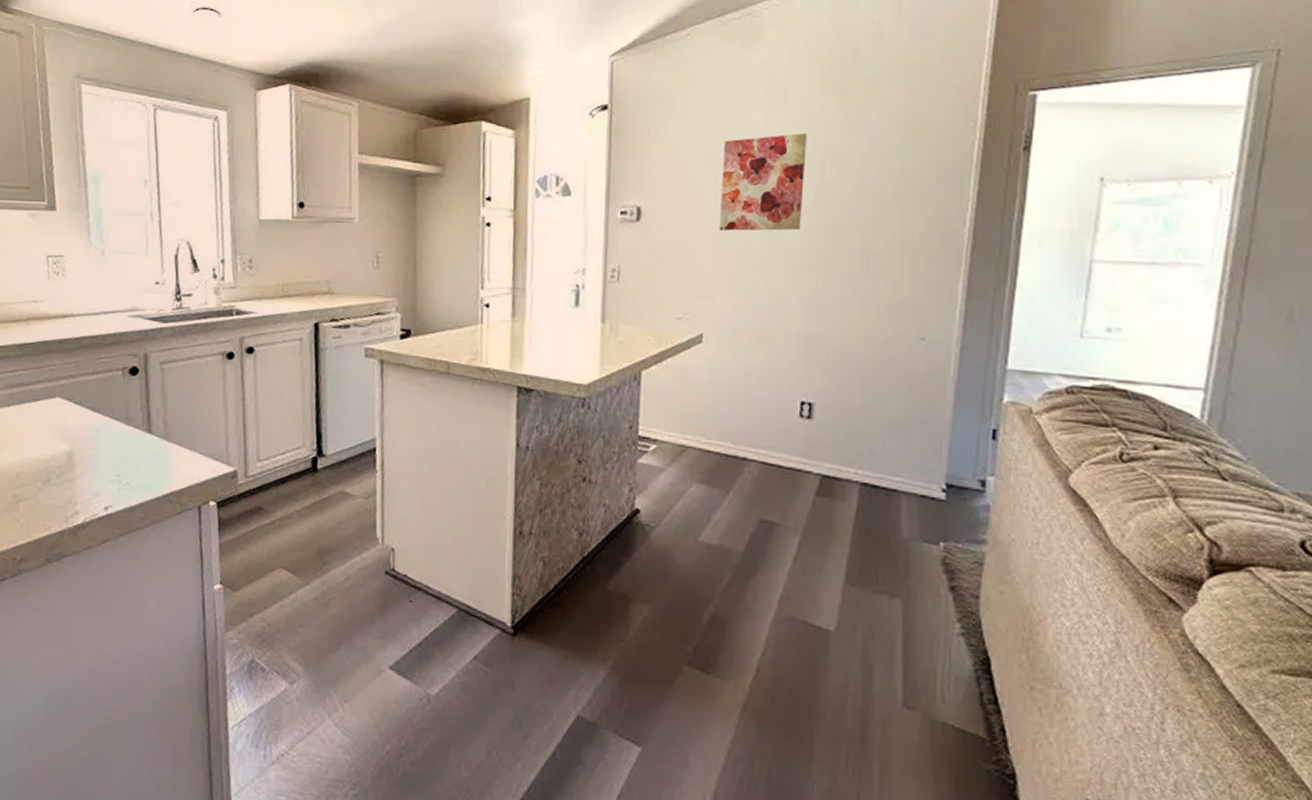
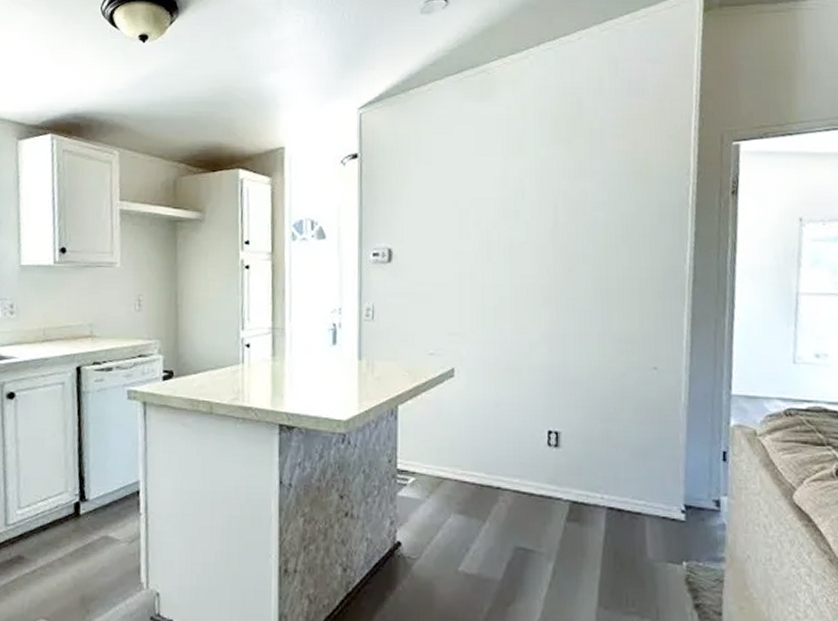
wall art: present [718,133,807,231] -> none [464,180,541,270]

